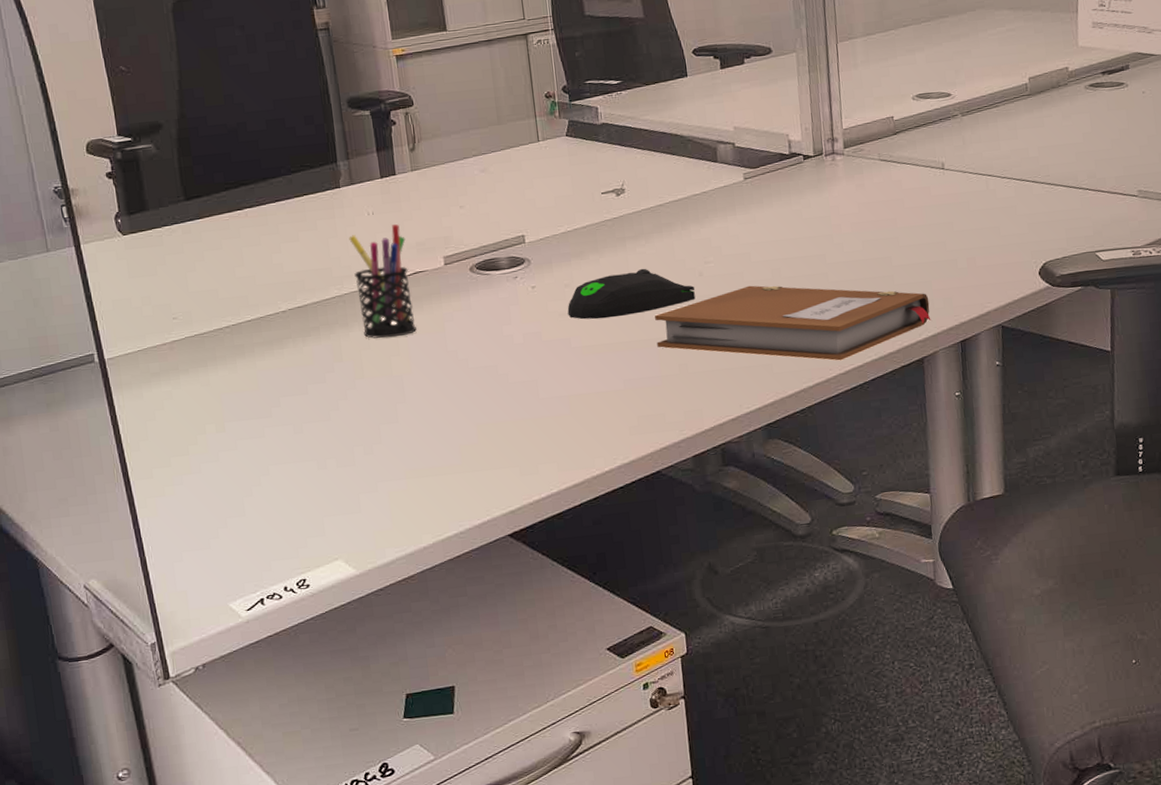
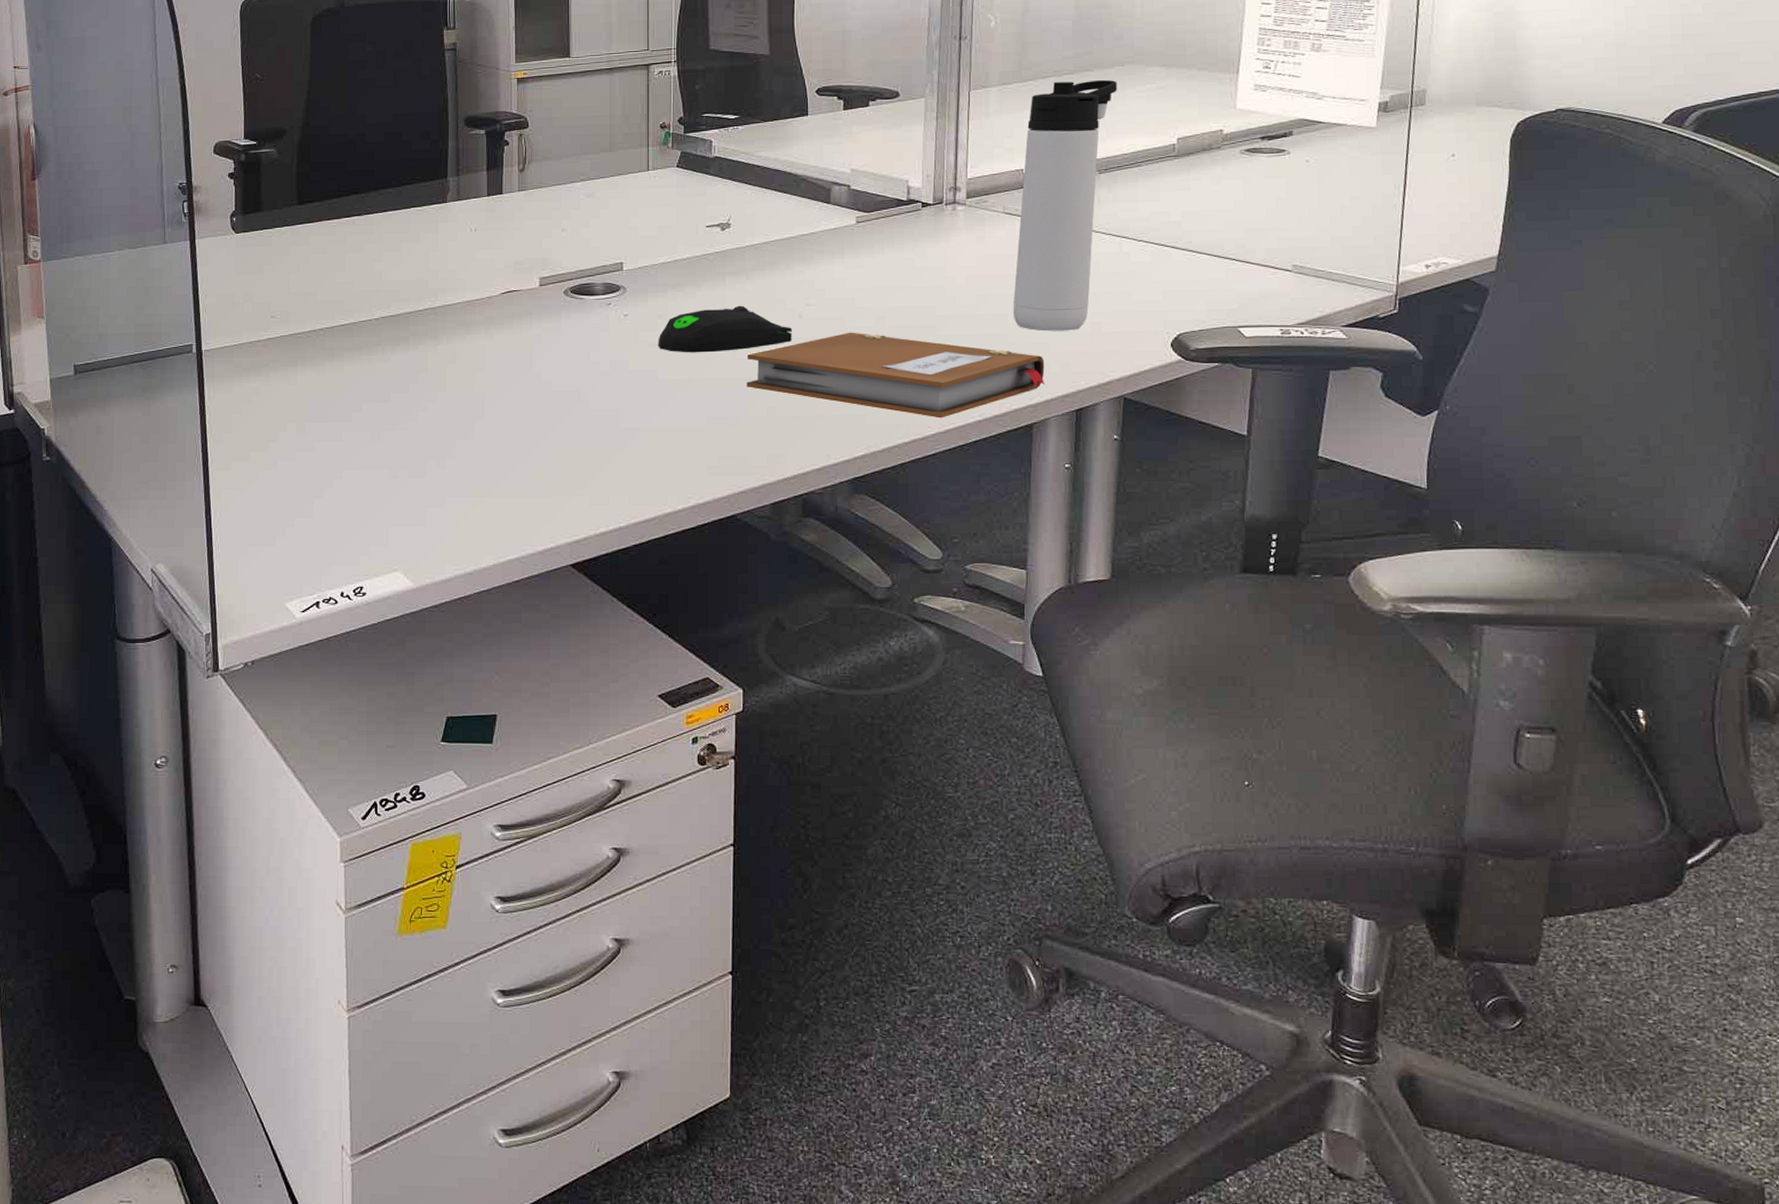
pen holder: present [349,223,416,339] -> none [449,241,504,354]
thermos bottle: none [893,25,972,270] -> present [1012,79,1117,332]

